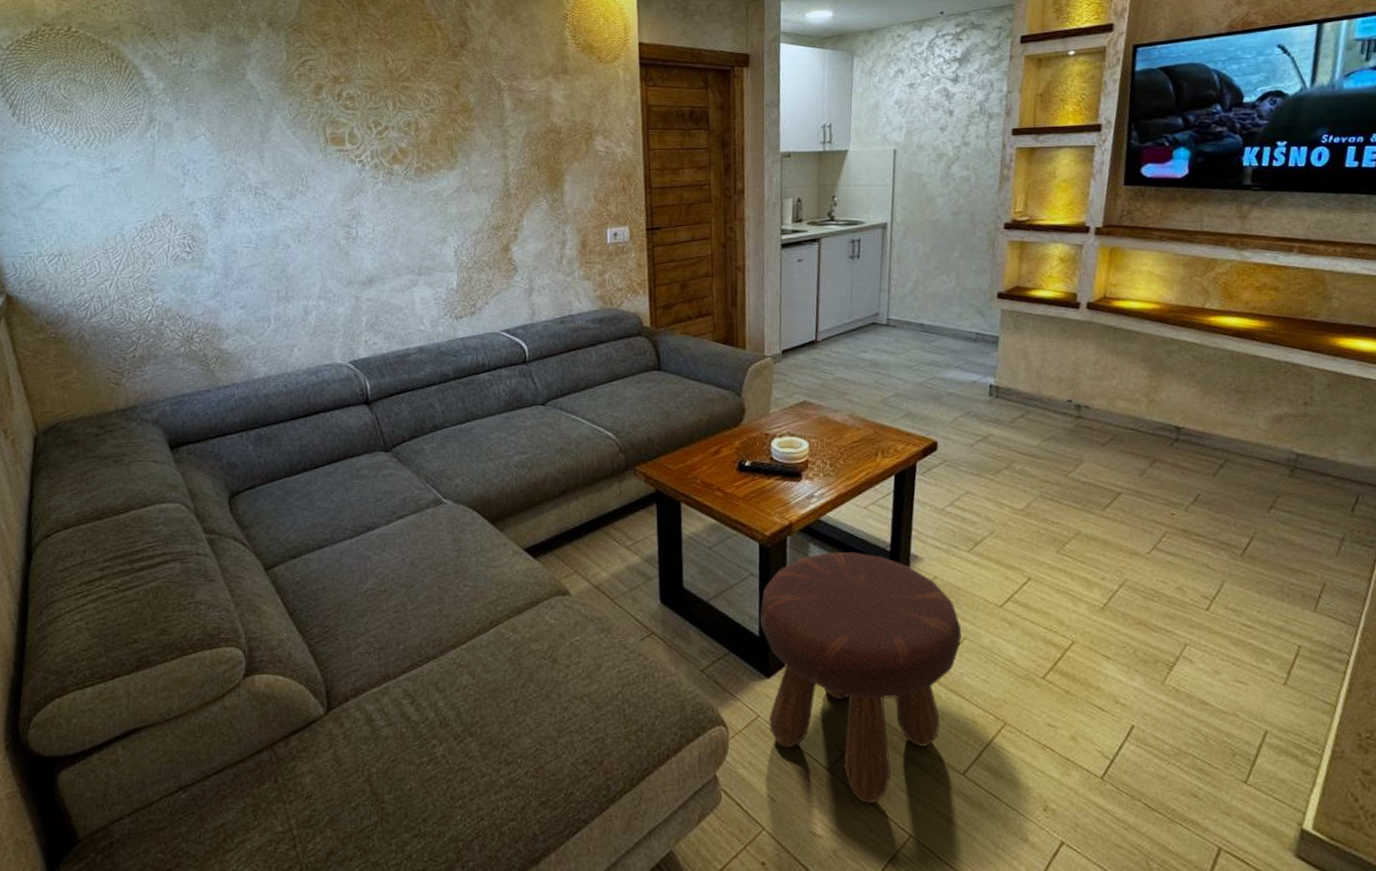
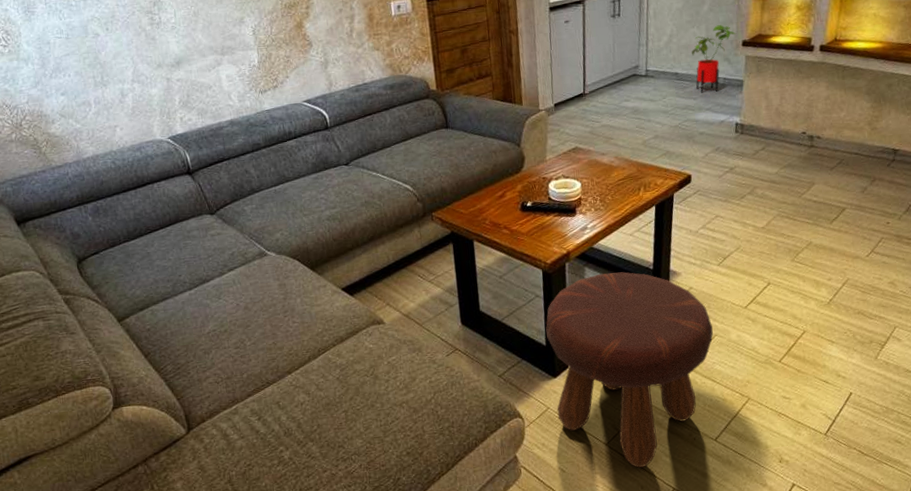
house plant: none [940,273,990,348] -> present [692,25,736,93]

